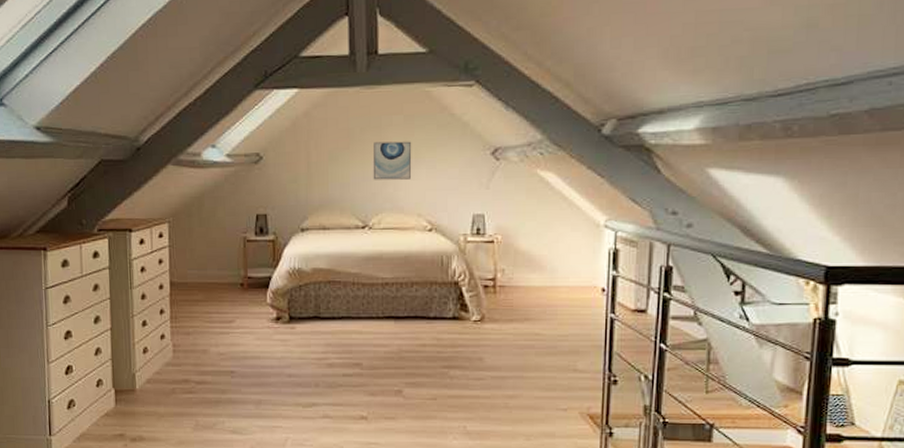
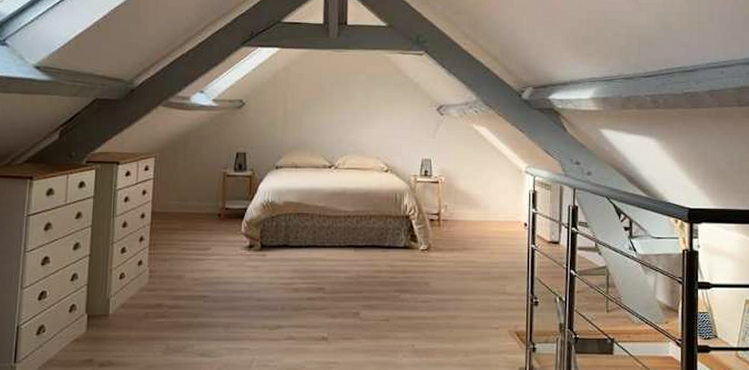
wall art: present [372,141,412,180] -> none [339,96,373,128]

